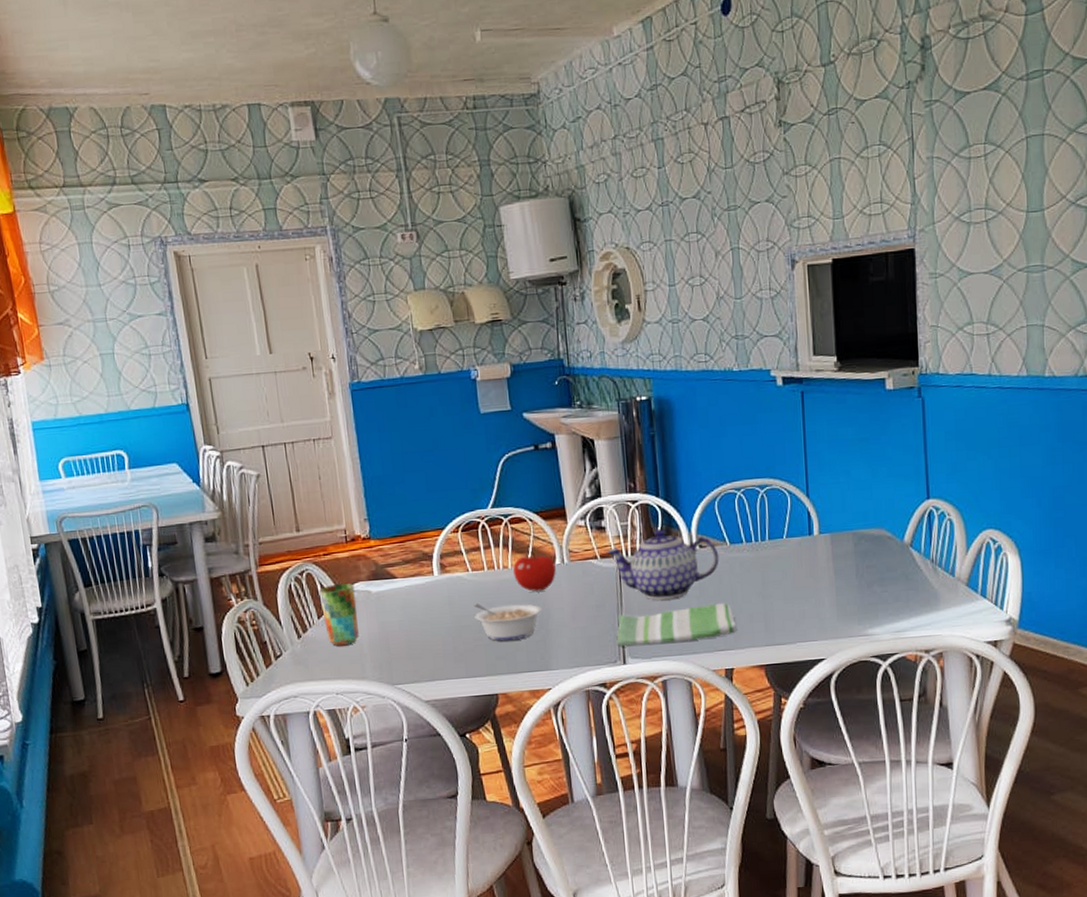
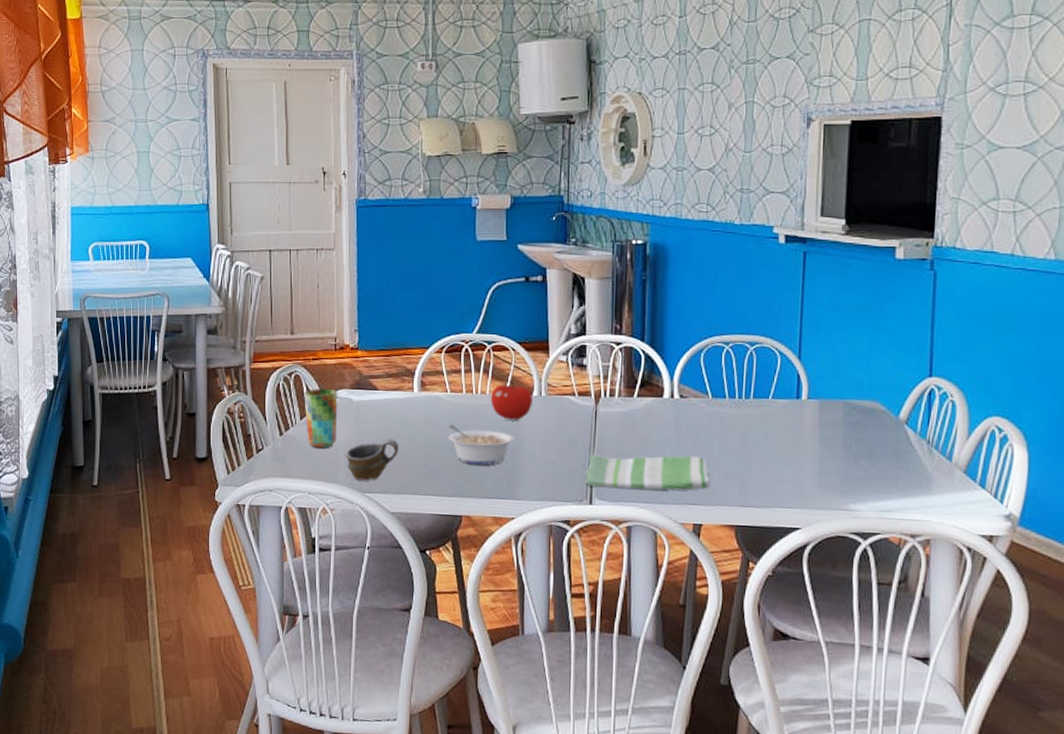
cup: none [369,626,426,673] -> present [344,439,399,481]
teapot: present [605,528,719,600] -> none [584,373,700,446]

